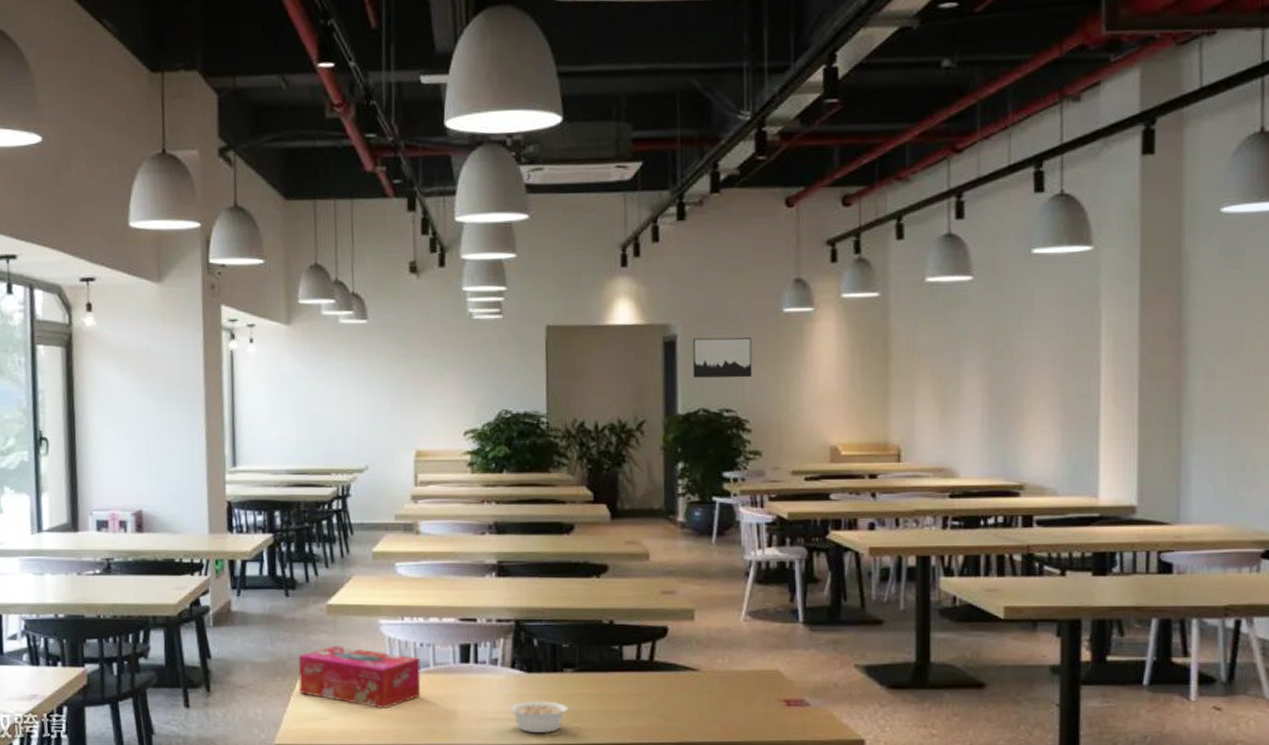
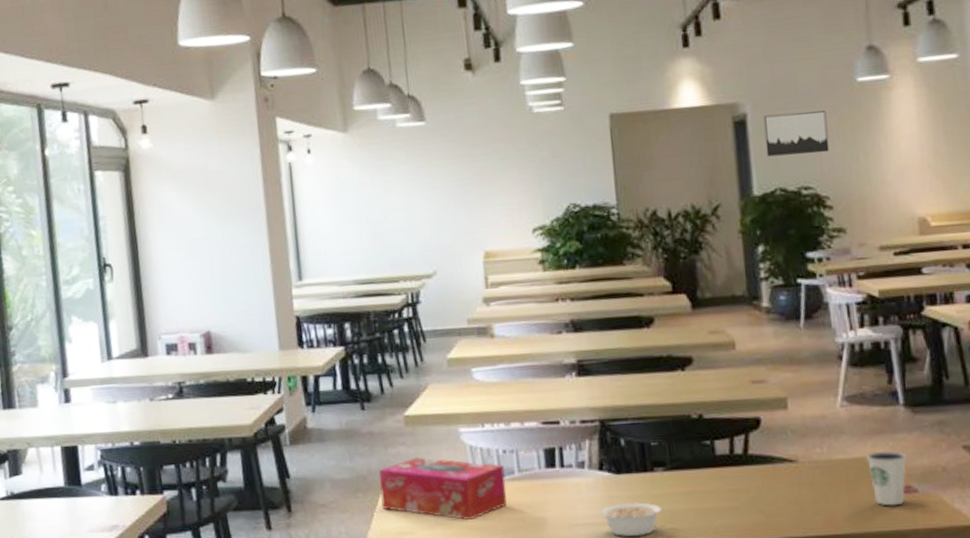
dixie cup: none [765,666,802,718] -> present [867,451,907,506]

